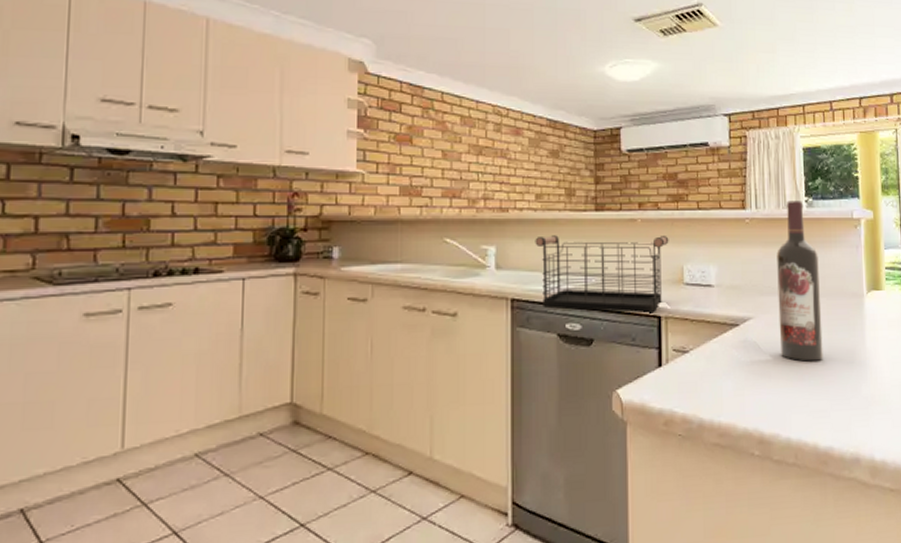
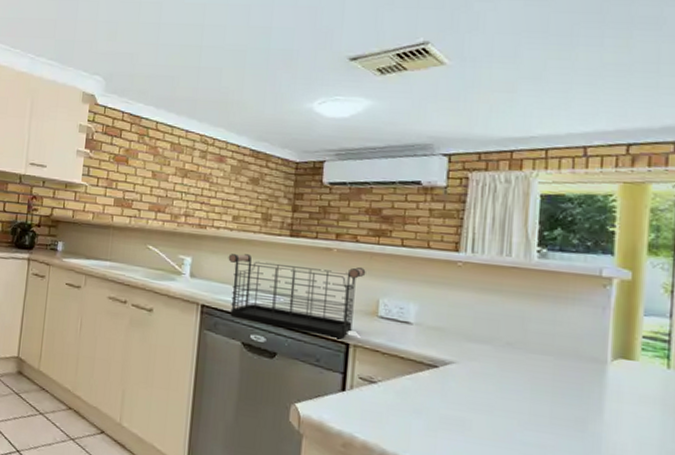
wine bottle: present [777,201,823,362] -> none [486,248,548,422]

